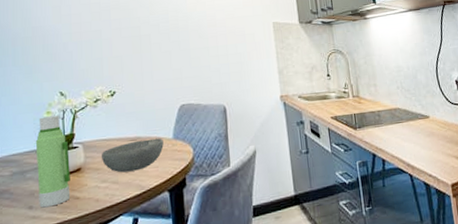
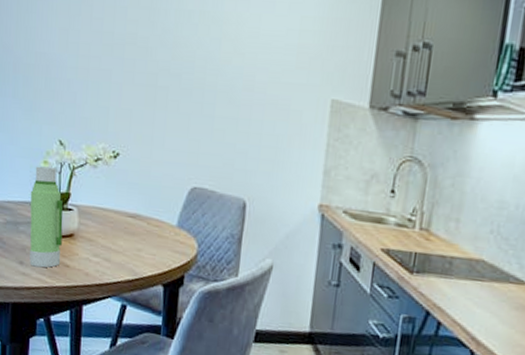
bowl: present [102,138,164,173] -> none [96,218,166,253]

